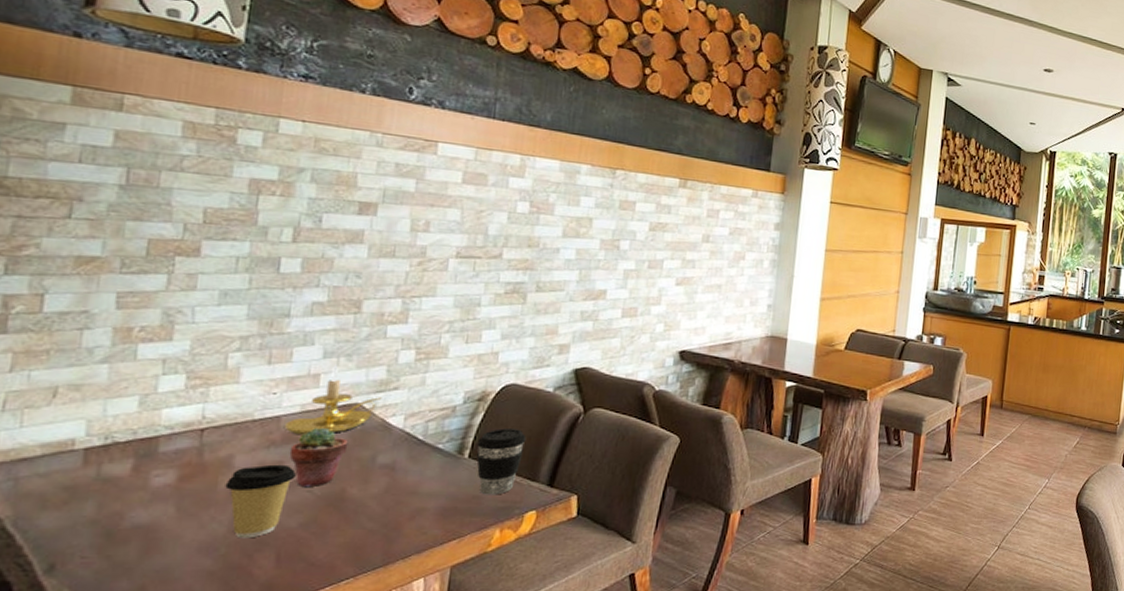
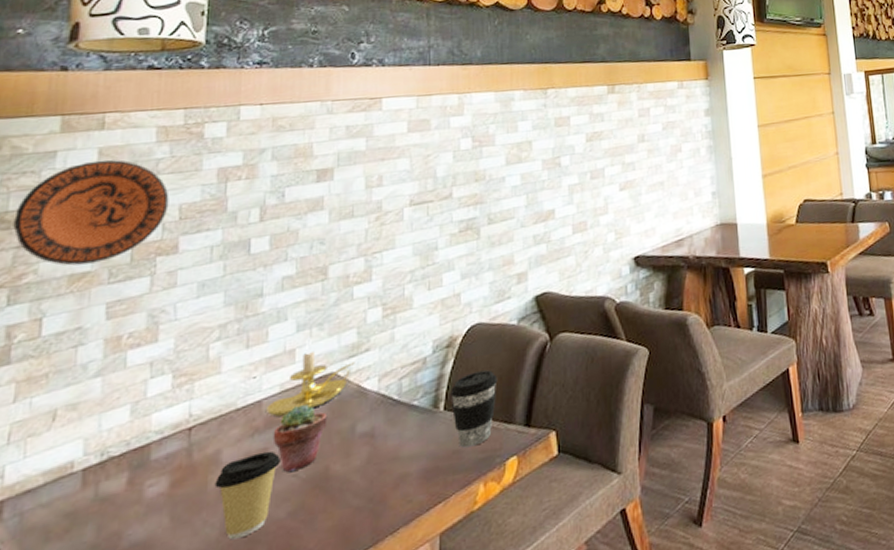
decorative plate: none [13,142,194,250] -> present [13,160,169,266]

